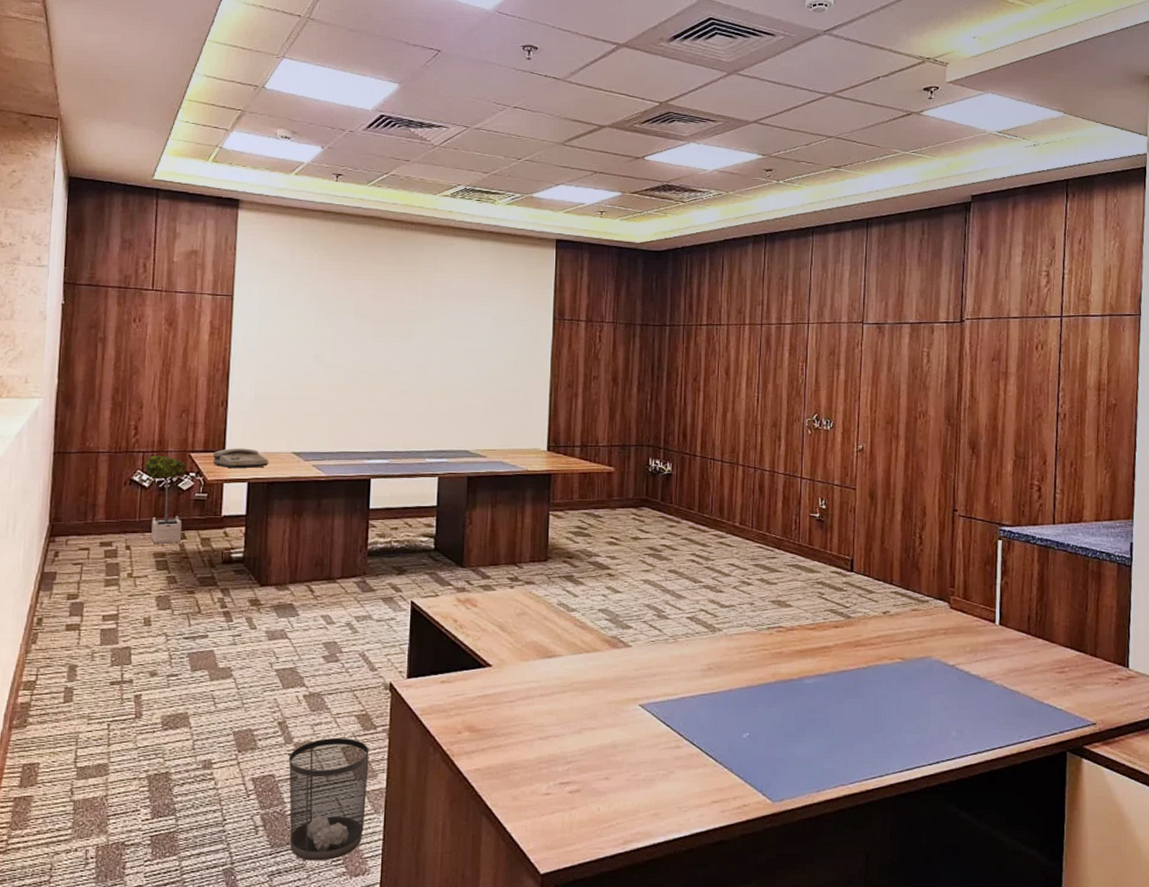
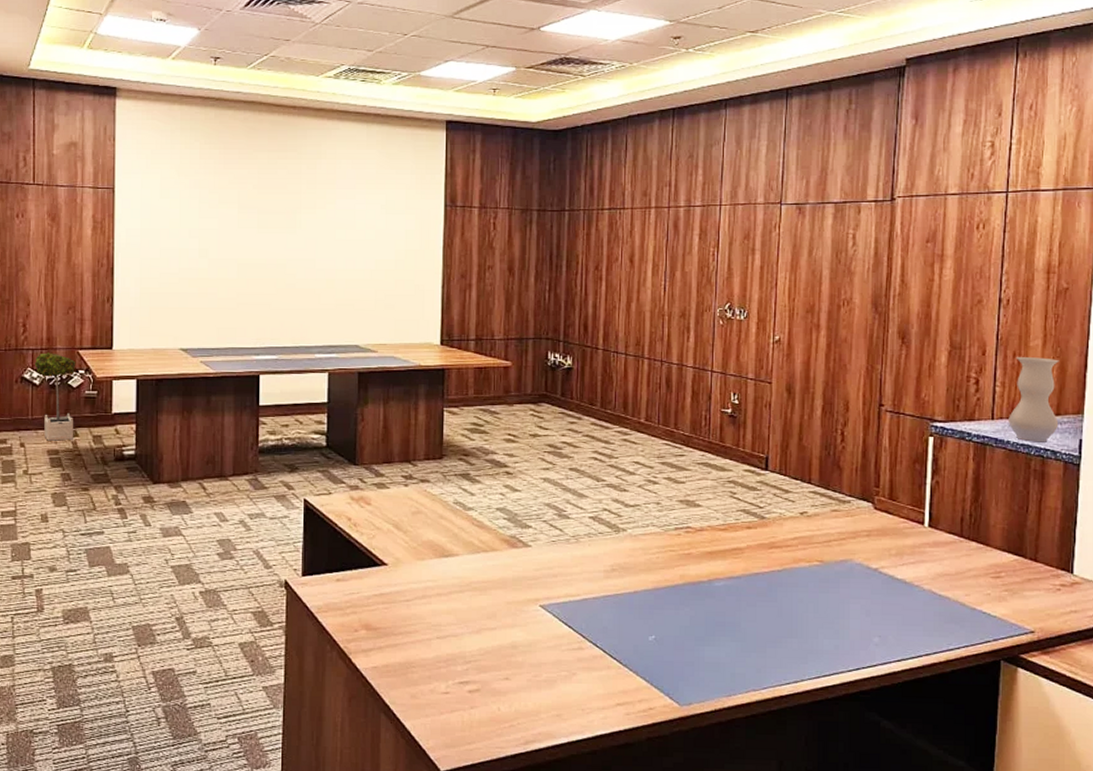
telephone: present [213,448,269,469] -> none [101,345,157,366]
waste bin: present [288,737,369,861] -> none [187,633,267,753]
vase: none [1068,467,1112,545] -> present [1009,357,1059,442]

